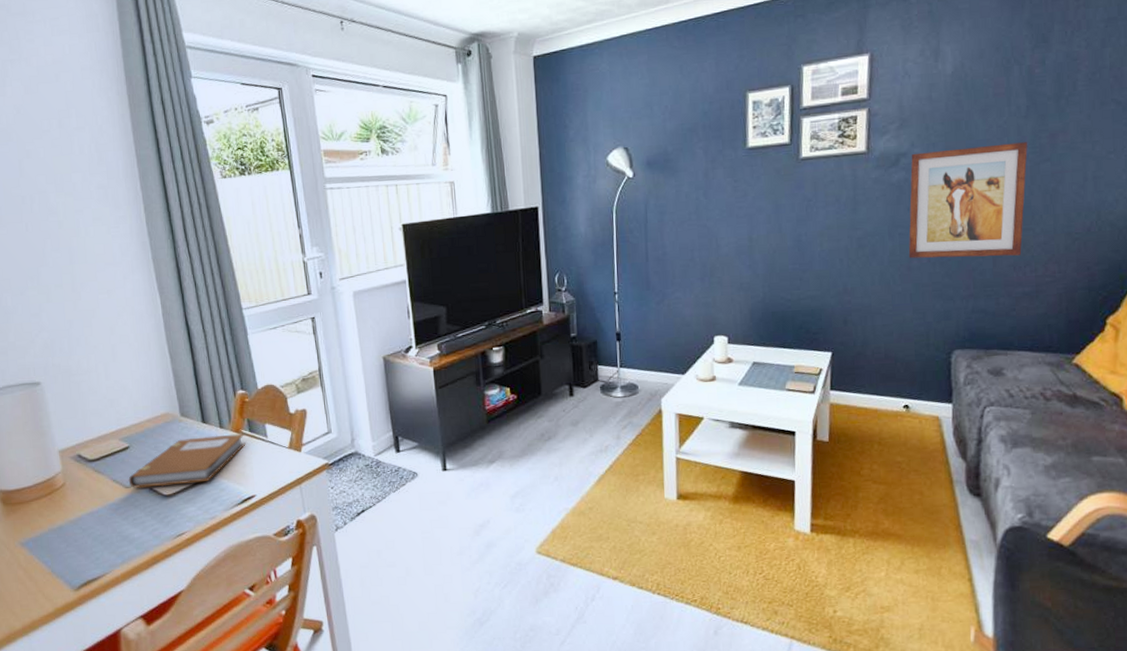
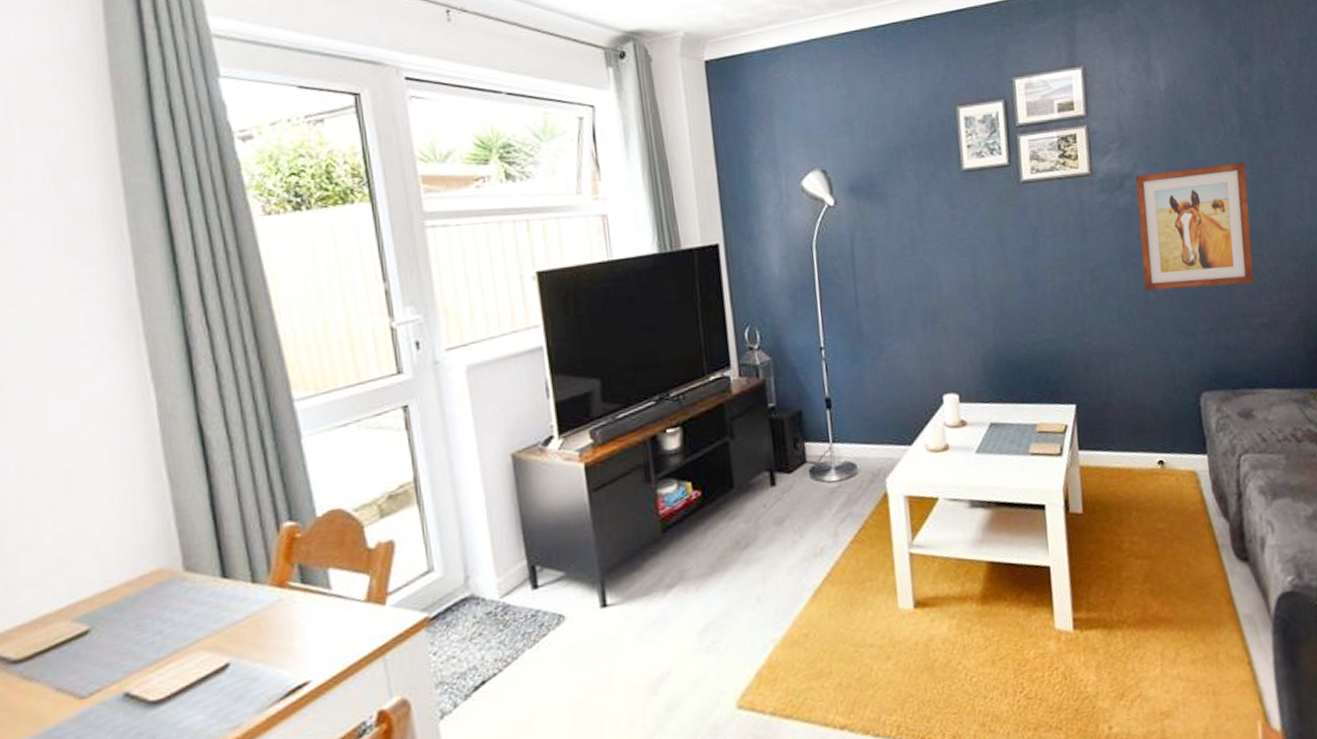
notebook: present [128,433,246,488] -> none [85,587,295,697]

